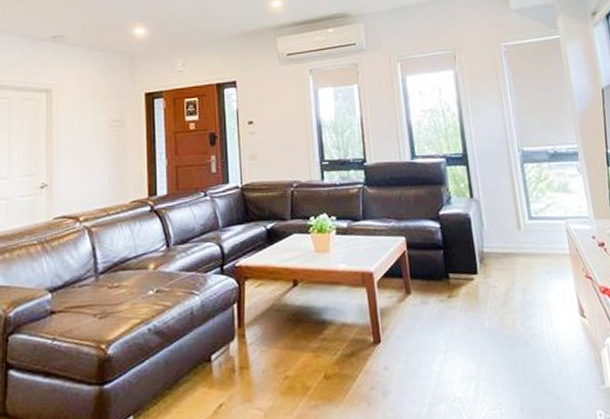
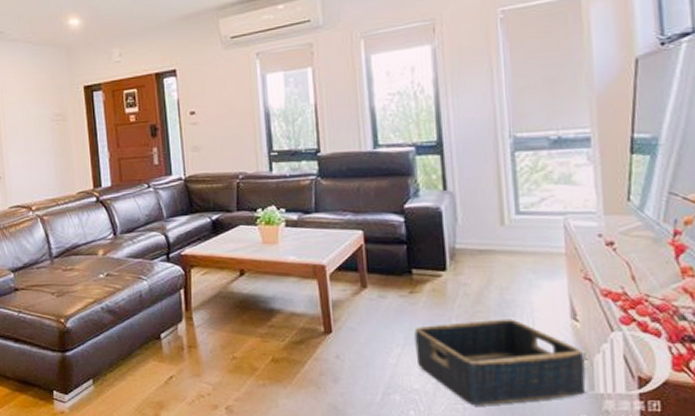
basket: none [454,318,598,409] -> present [414,319,586,405]

